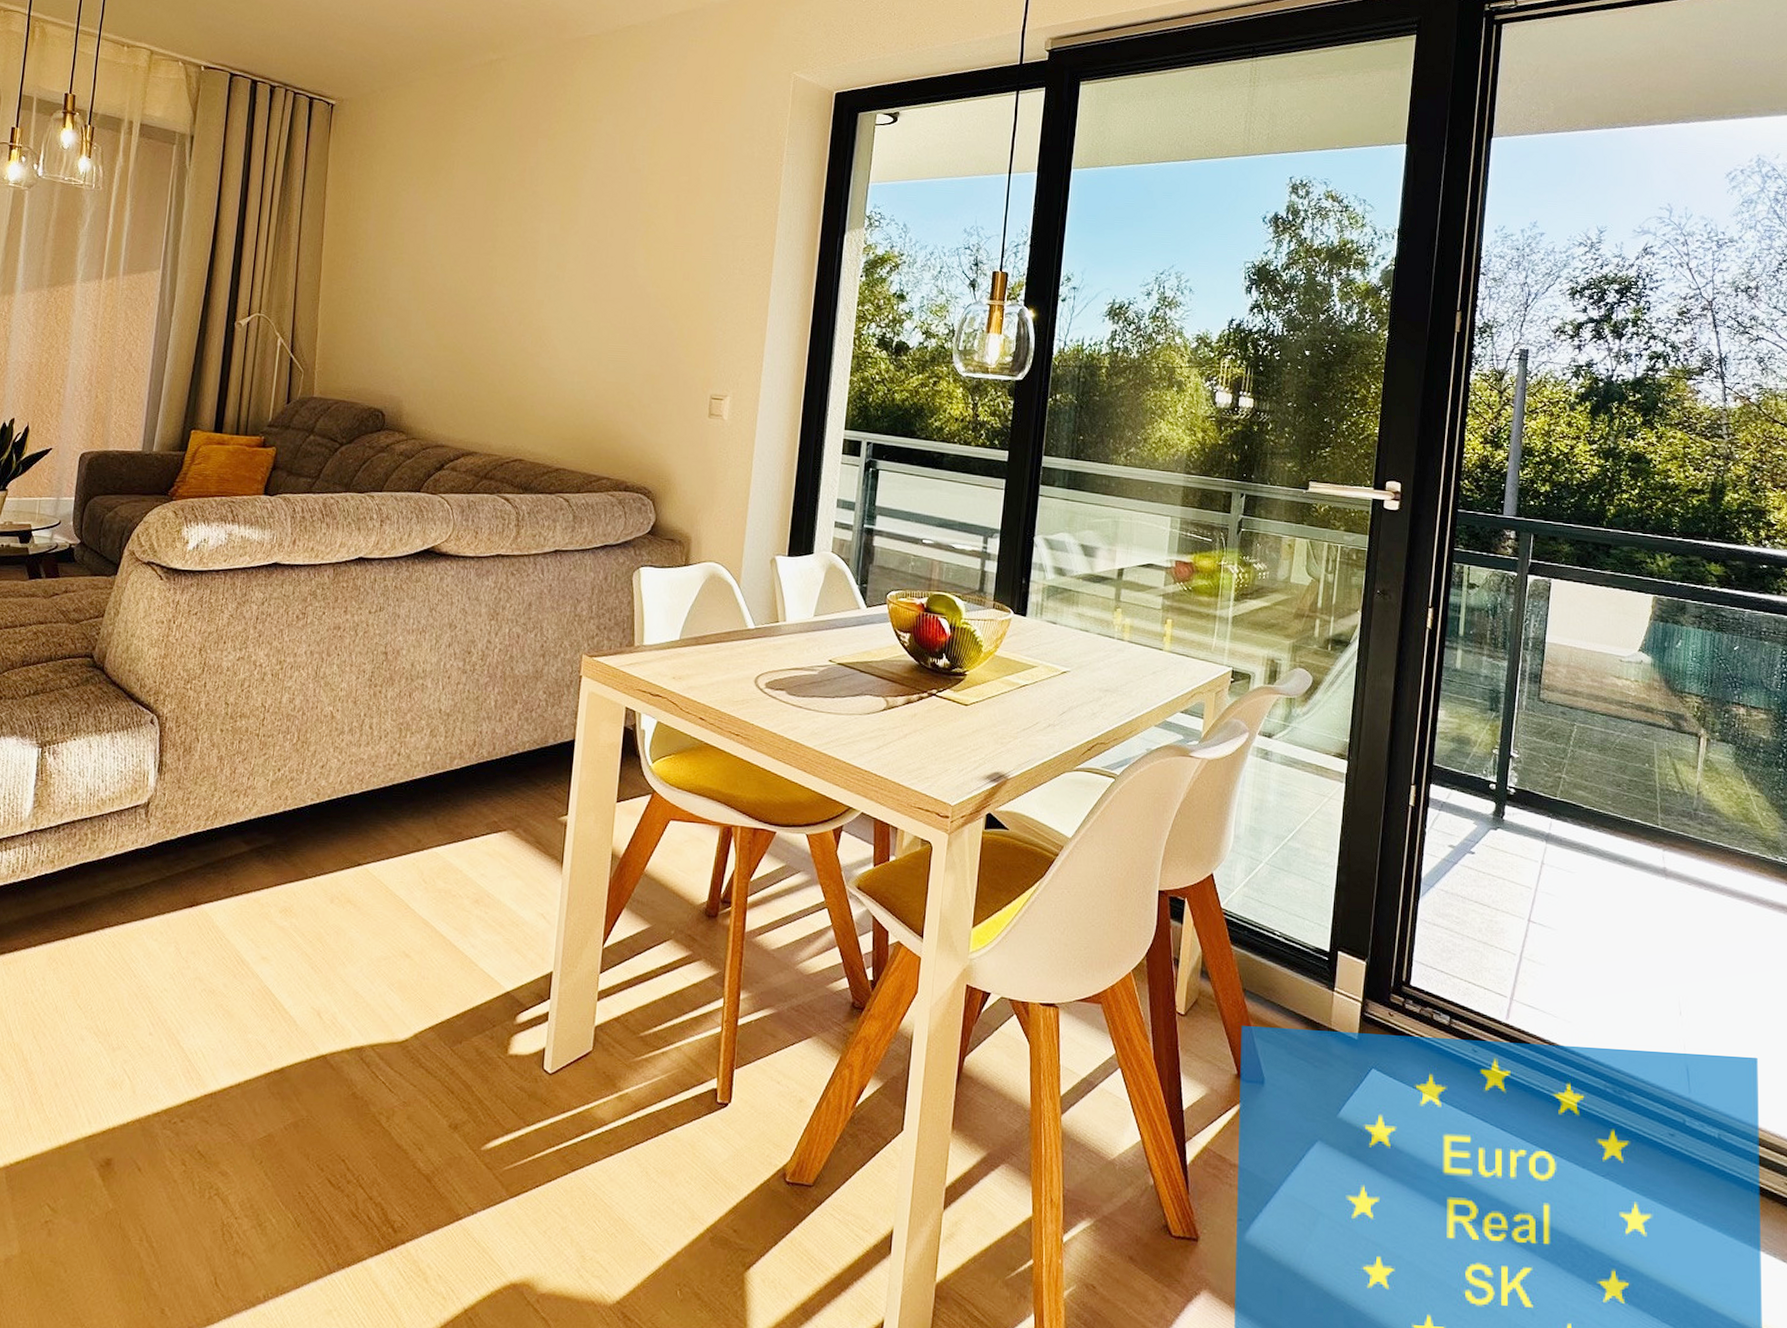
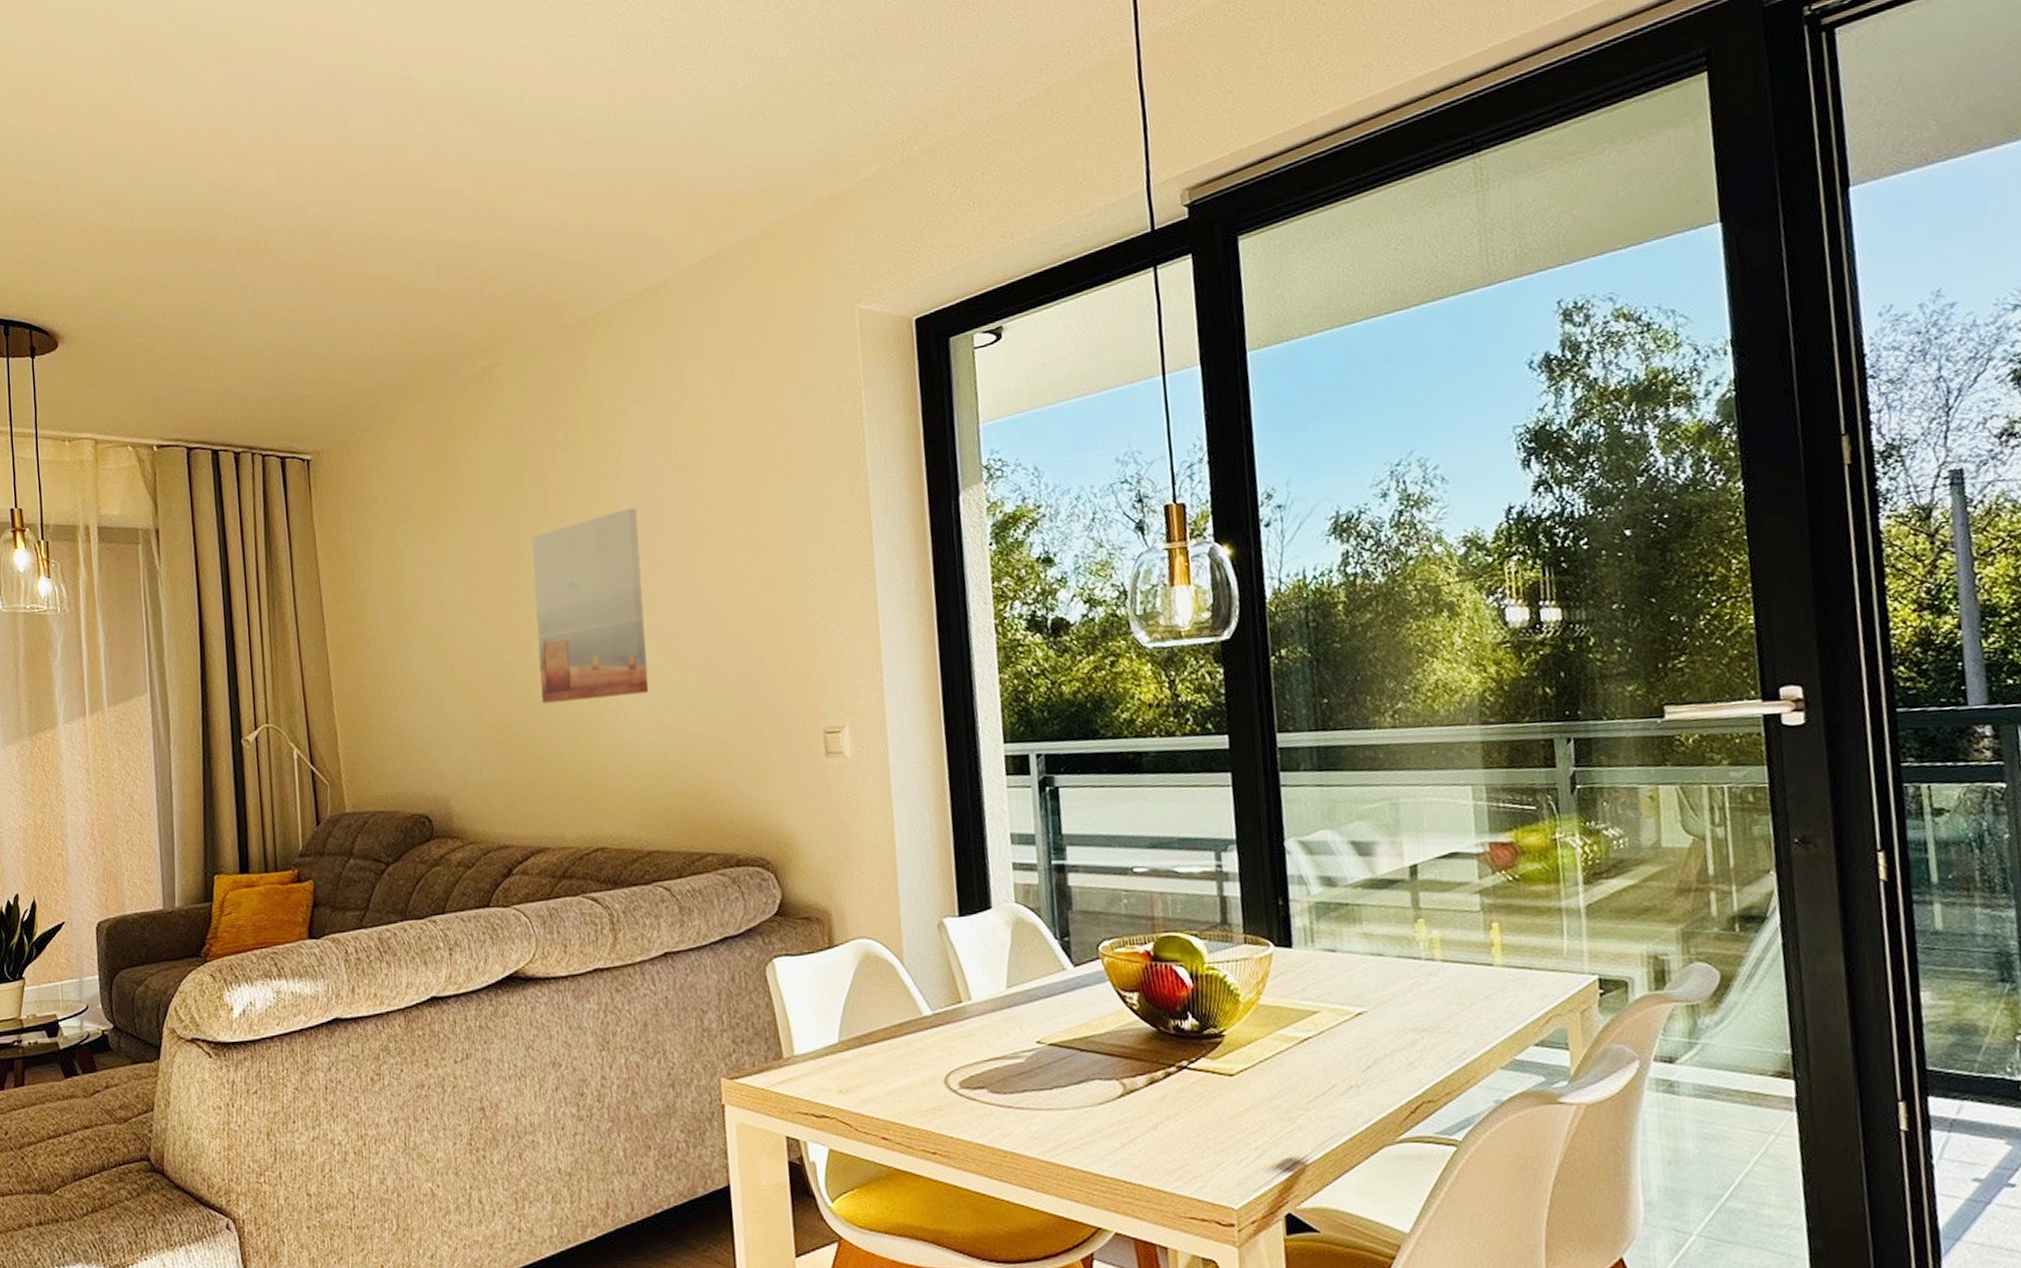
wall art: none [492,194,595,343] -> present [531,507,649,704]

